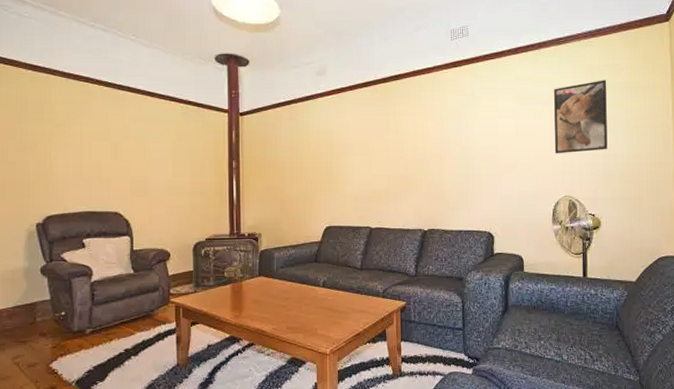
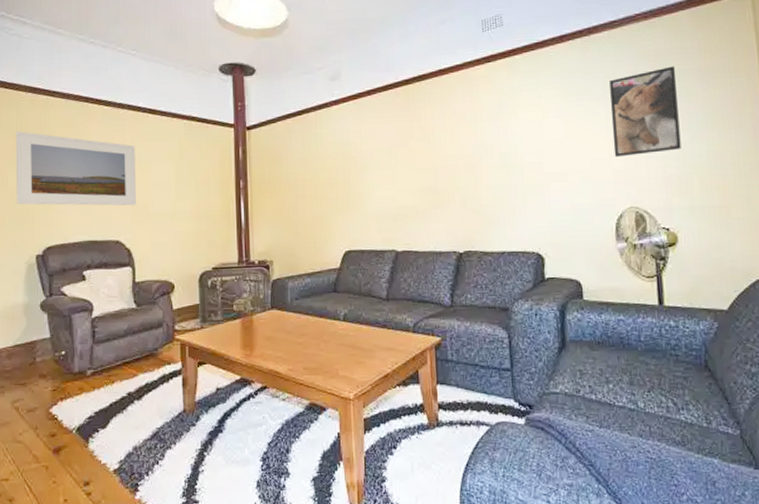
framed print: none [15,106,134,181] -> present [15,131,136,206]

